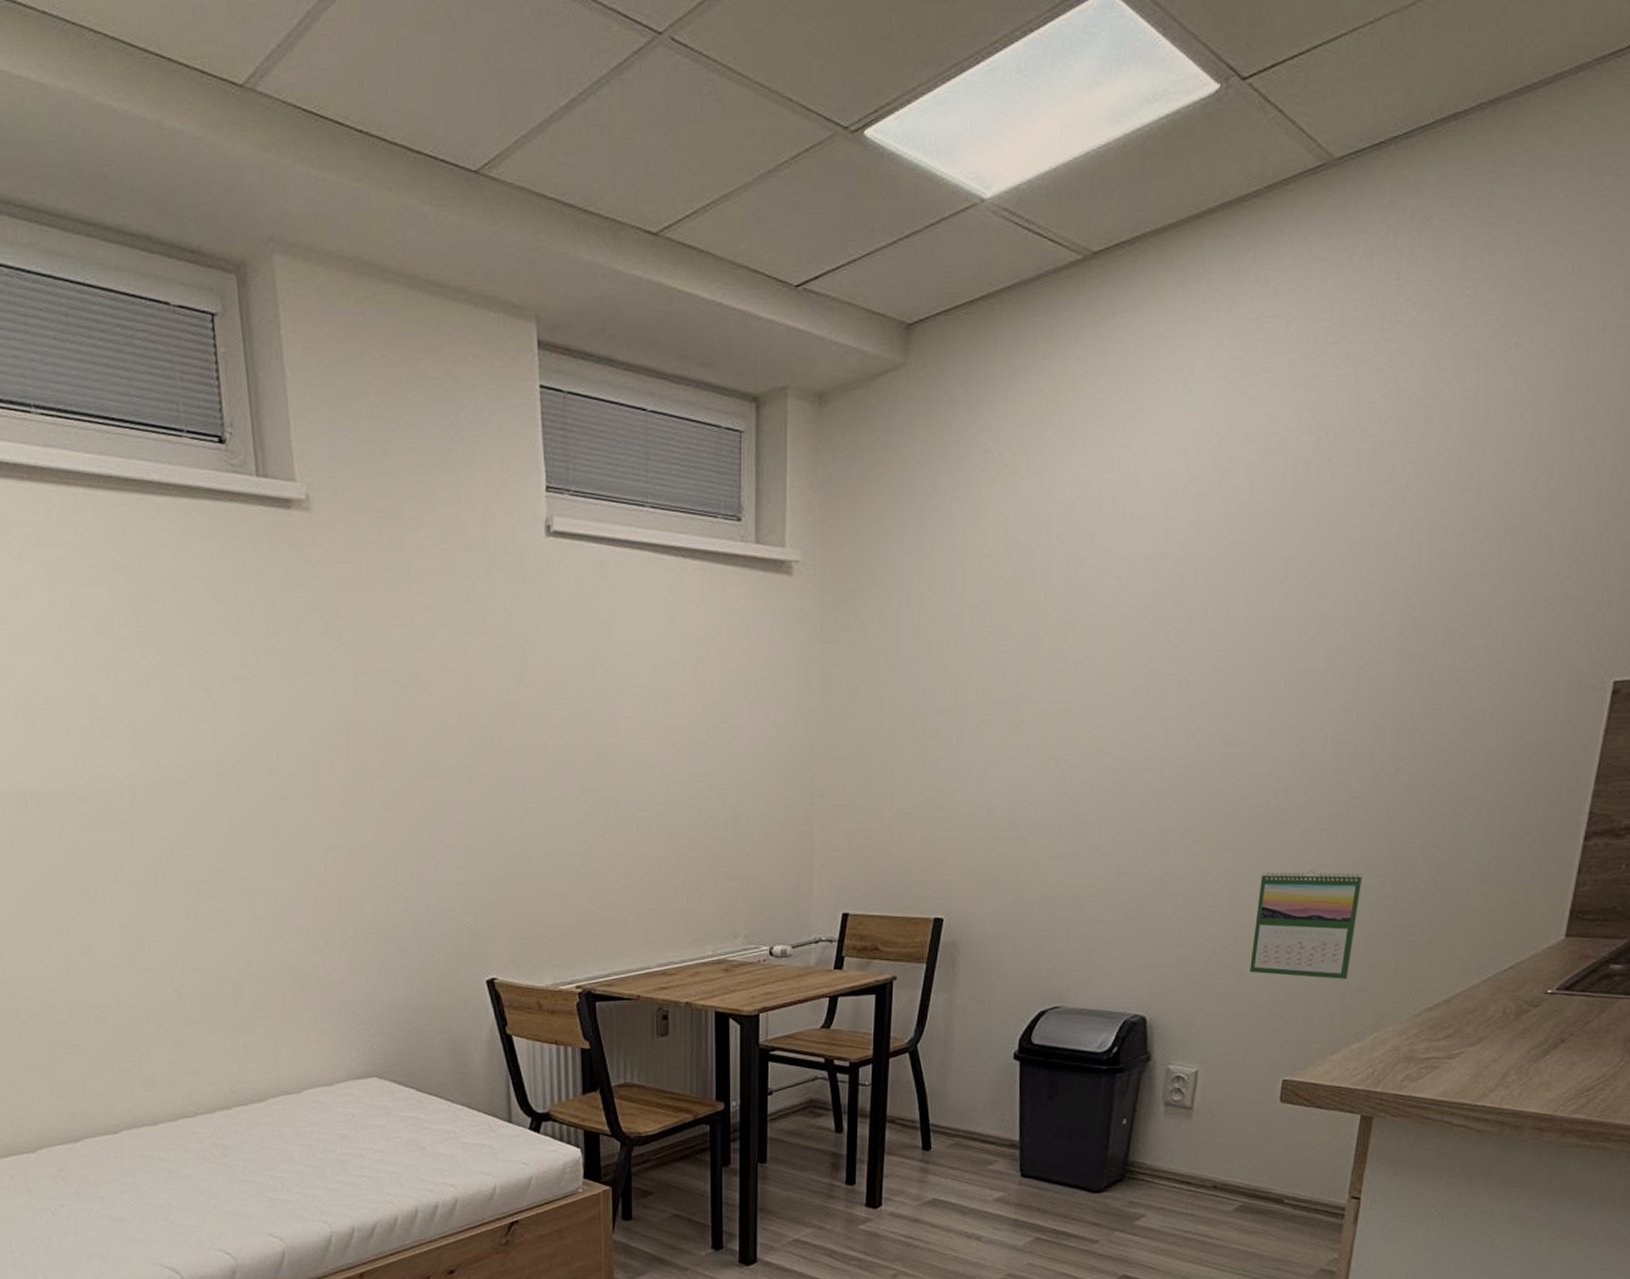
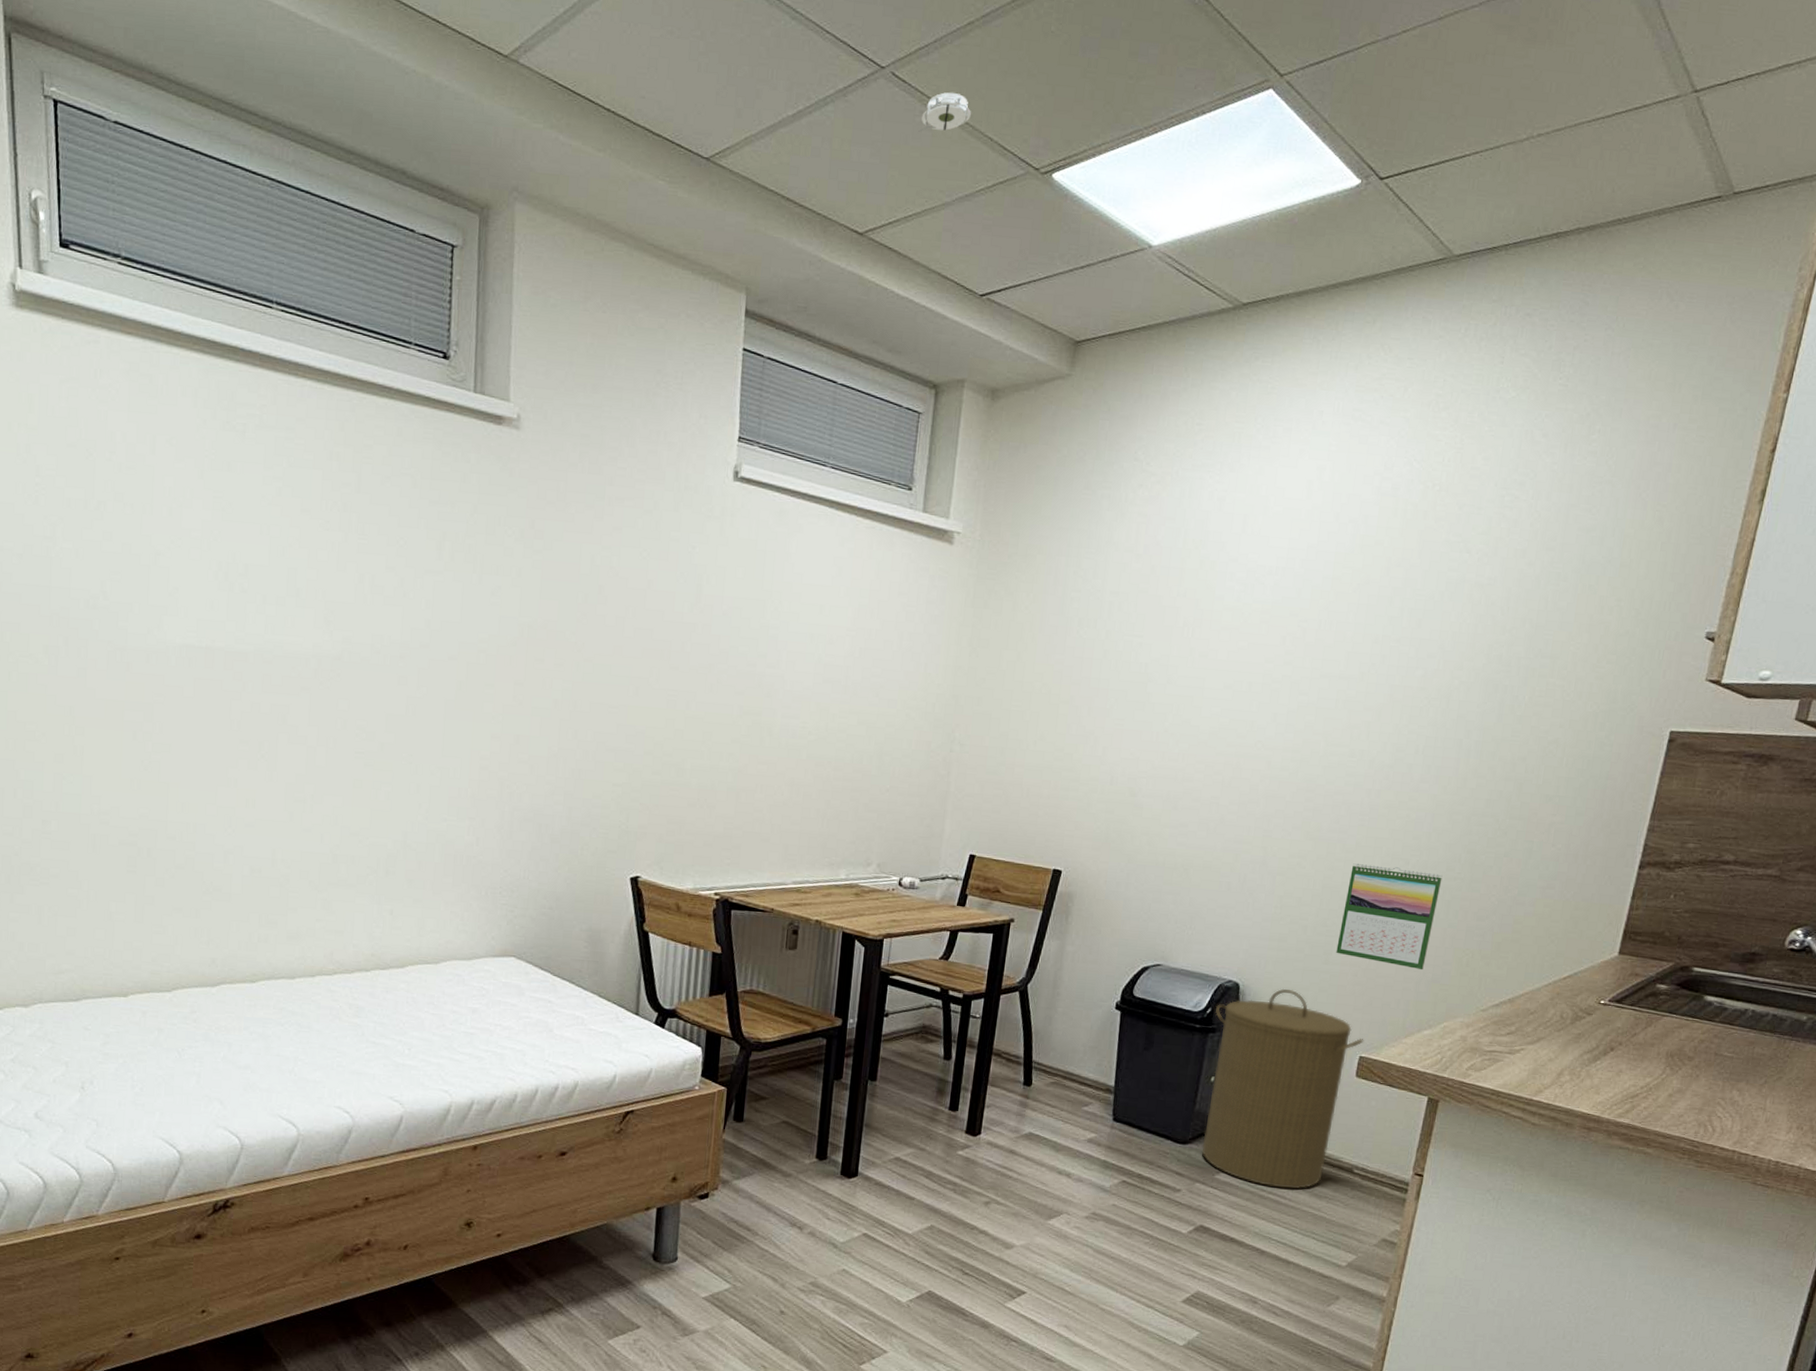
smoke detector: none [707,50,765,104] -> present [918,92,971,132]
laundry hamper: none [1118,1016,1287,1228] -> present [1201,988,1364,1190]

